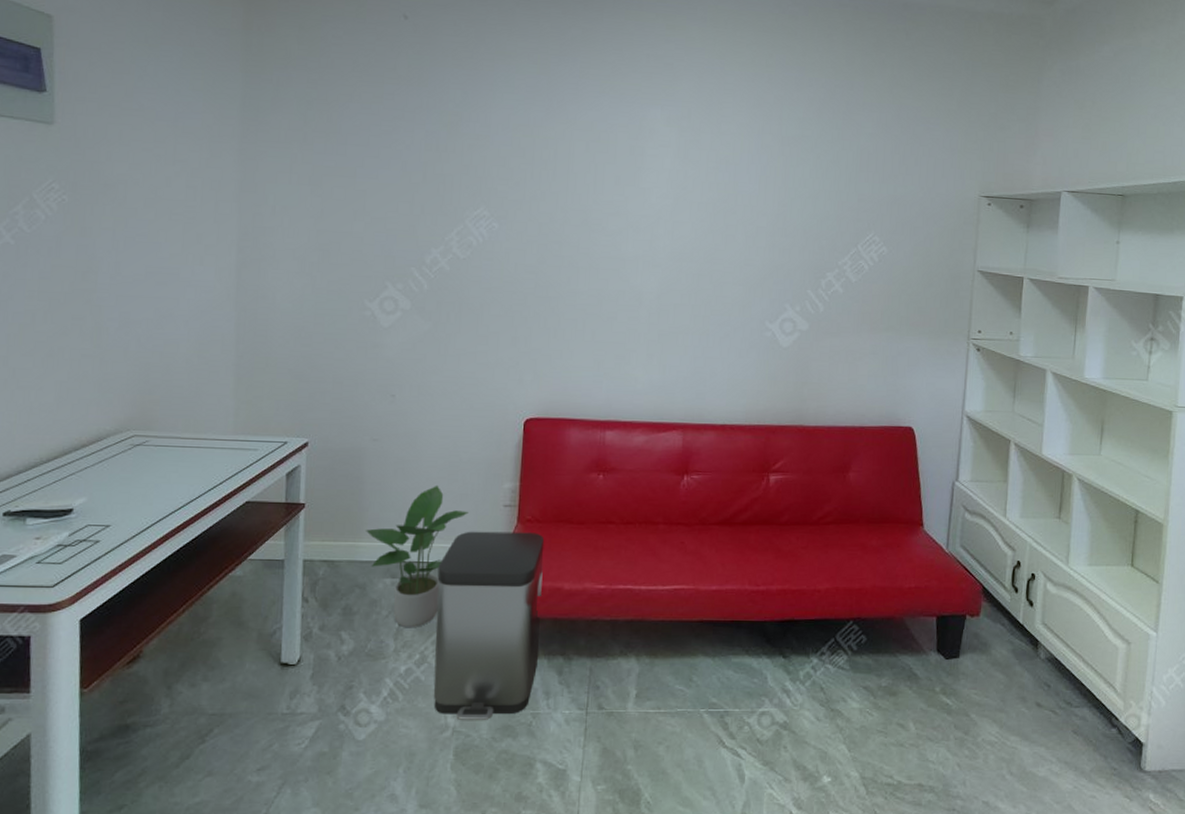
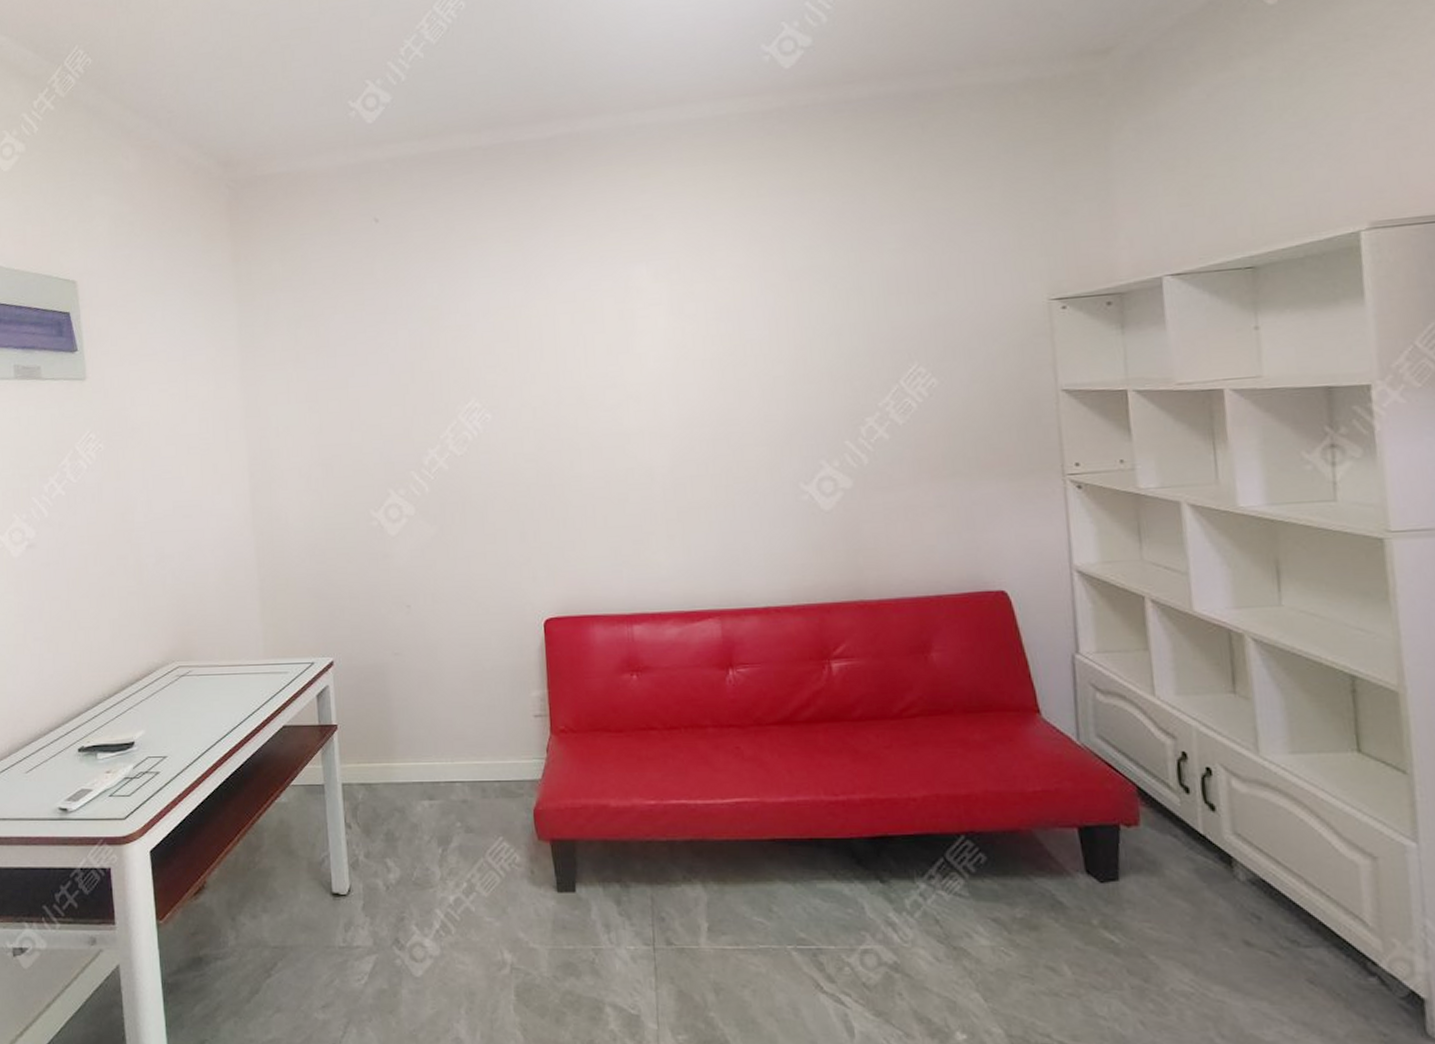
potted plant: present [366,485,469,627] -> none [398,697,498,853]
pedal bin: present [433,531,545,721] -> none [474,744,593,958]

